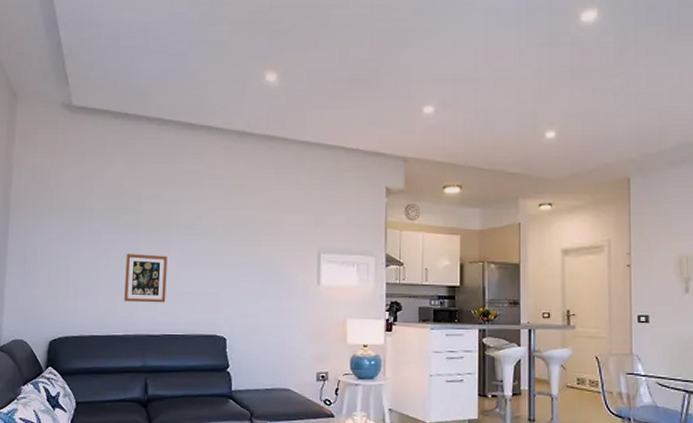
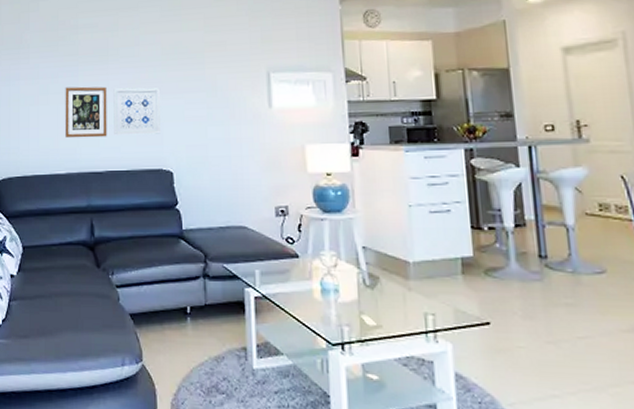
wall art: none [172,258,218,303] -> present [113,87,160,136]

